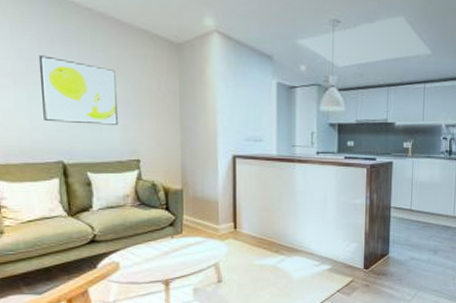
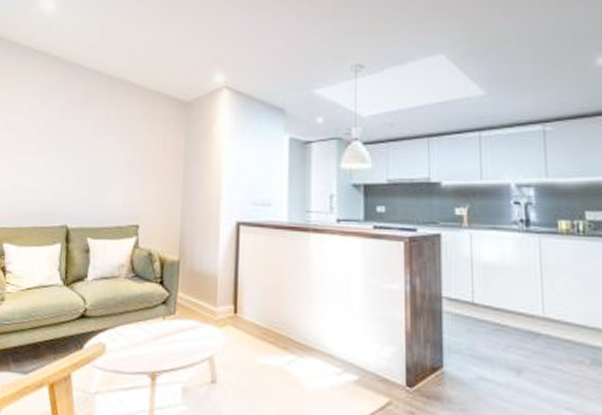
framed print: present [38,55,118,125] -> none [56,121,125,188]

